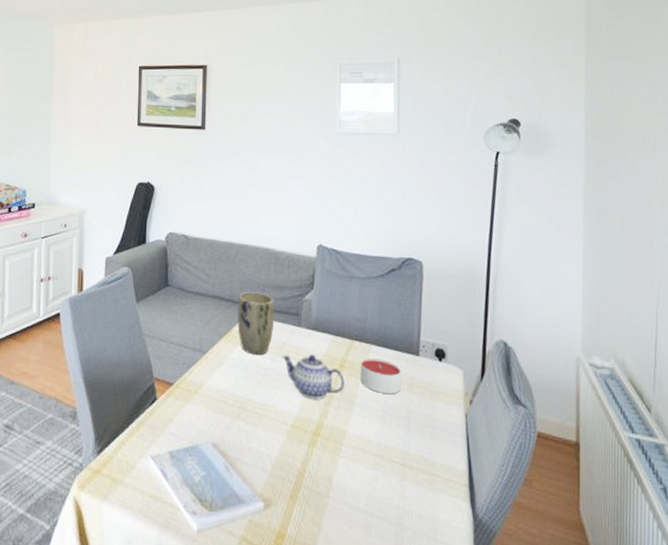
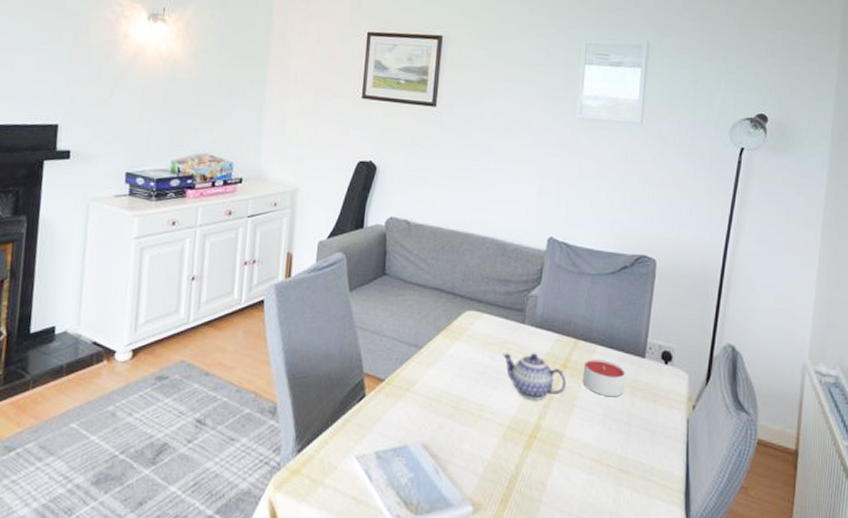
plant pot: present [237,292,275,356] -> none [457,284,498,353]

